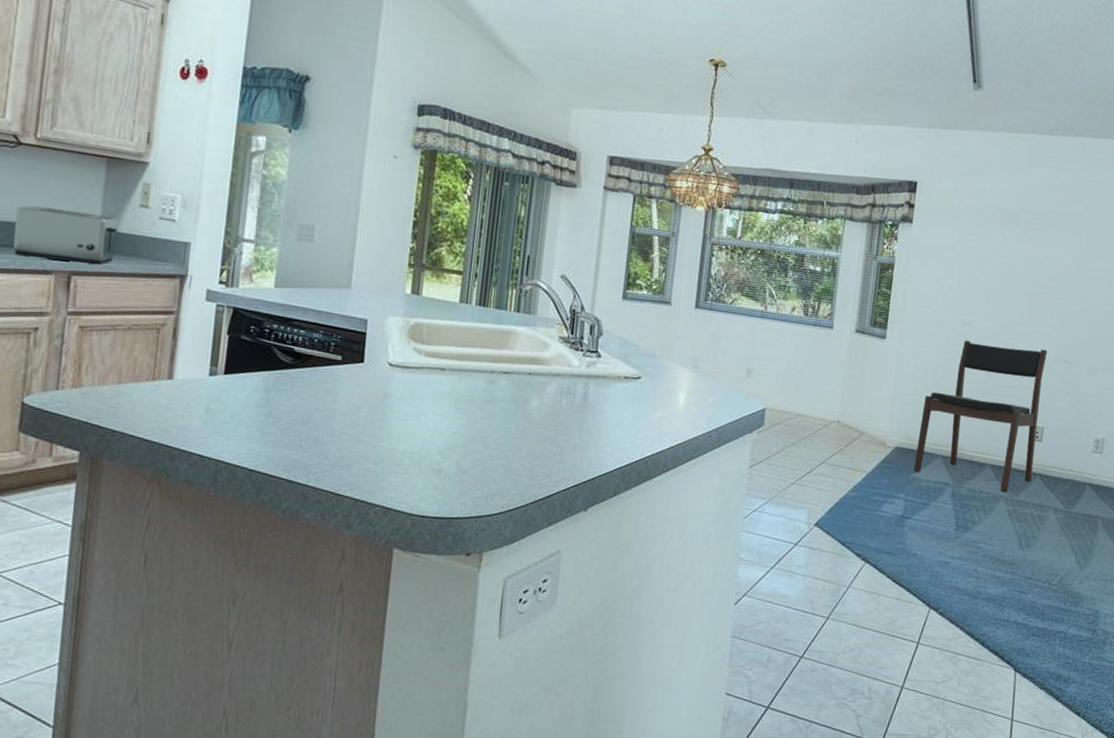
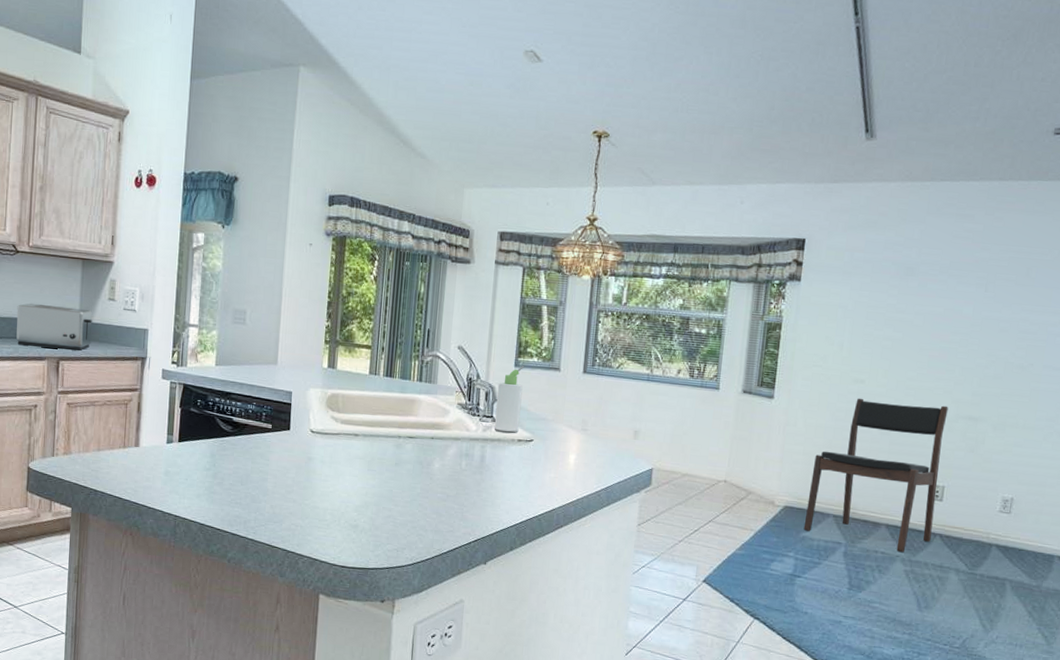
bottle: none [598,297,633,371] -> present [494,365,525,434]

